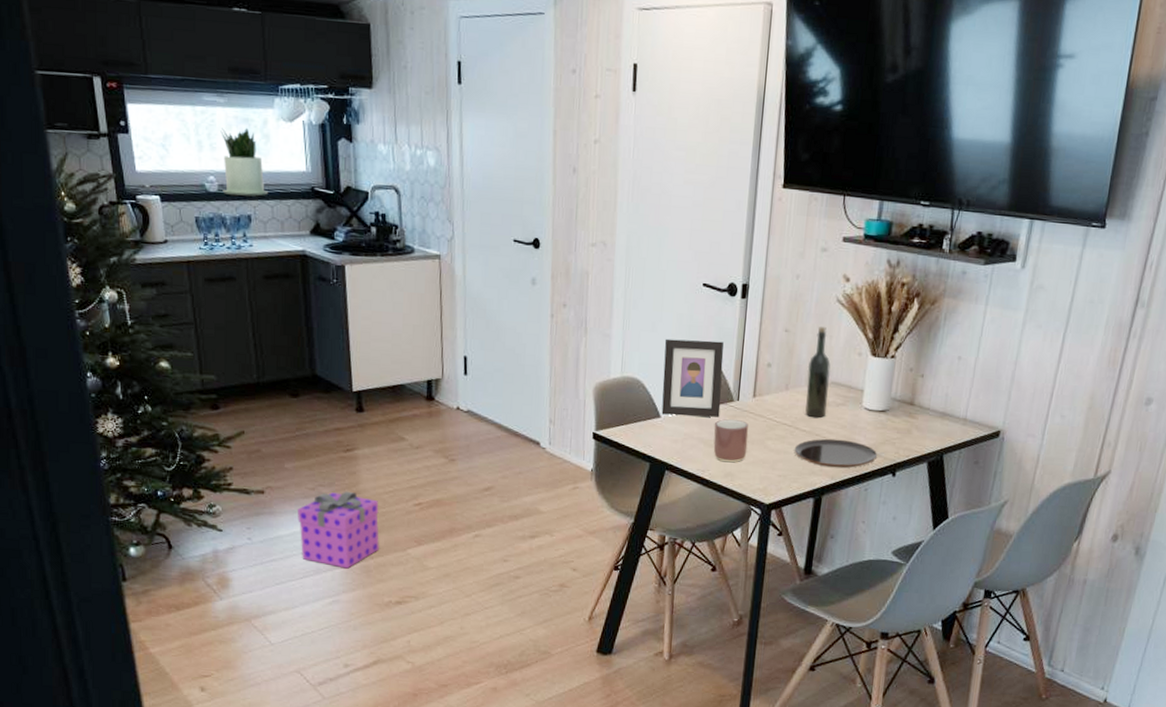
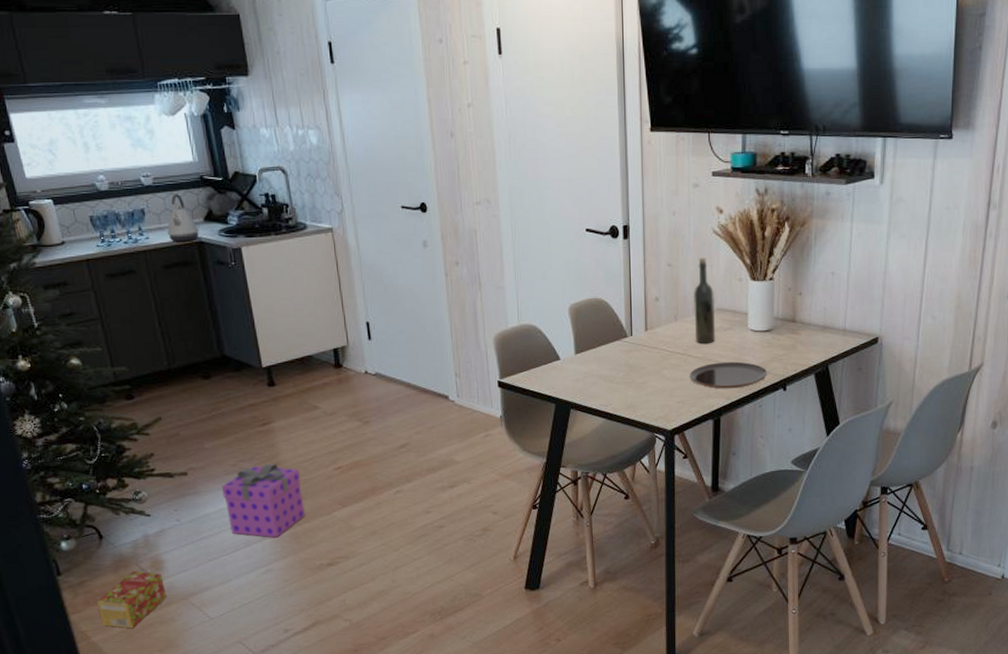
gift box: none [159,585,229,645] -> present [97,570,167,629]
planter: present [220,128,268,197] -> none [105,126,158,193]
kettle: none [272,203,304,254] -> present [167,194,199,242]
picture frame: present [661,338,724,417] -> none [556,282,616,357]
mug: present [713,419,749,463] -> none [611,354,645,395]

